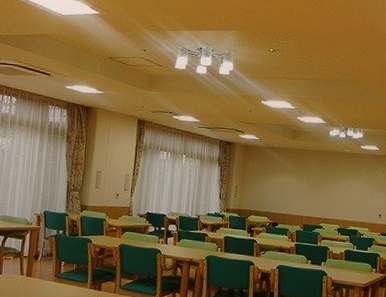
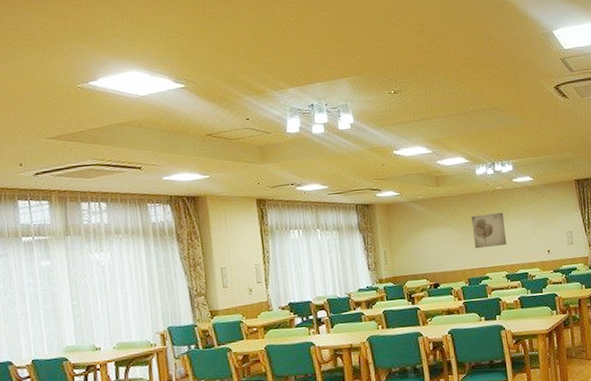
wall art: none [315,170,346,203] -> present [471,212,507,249]

